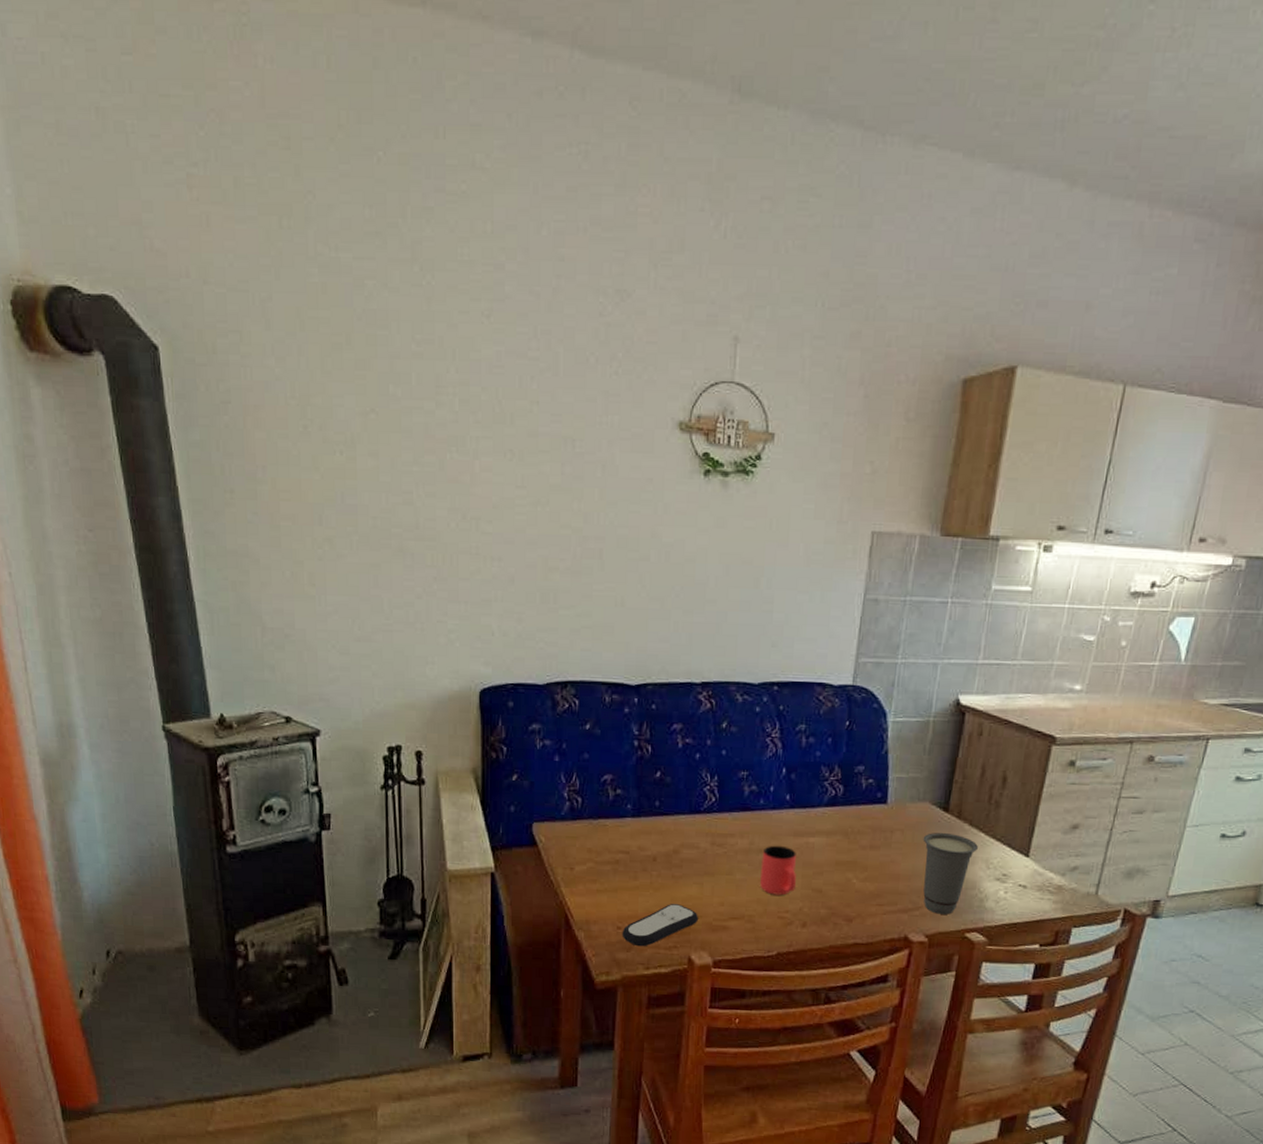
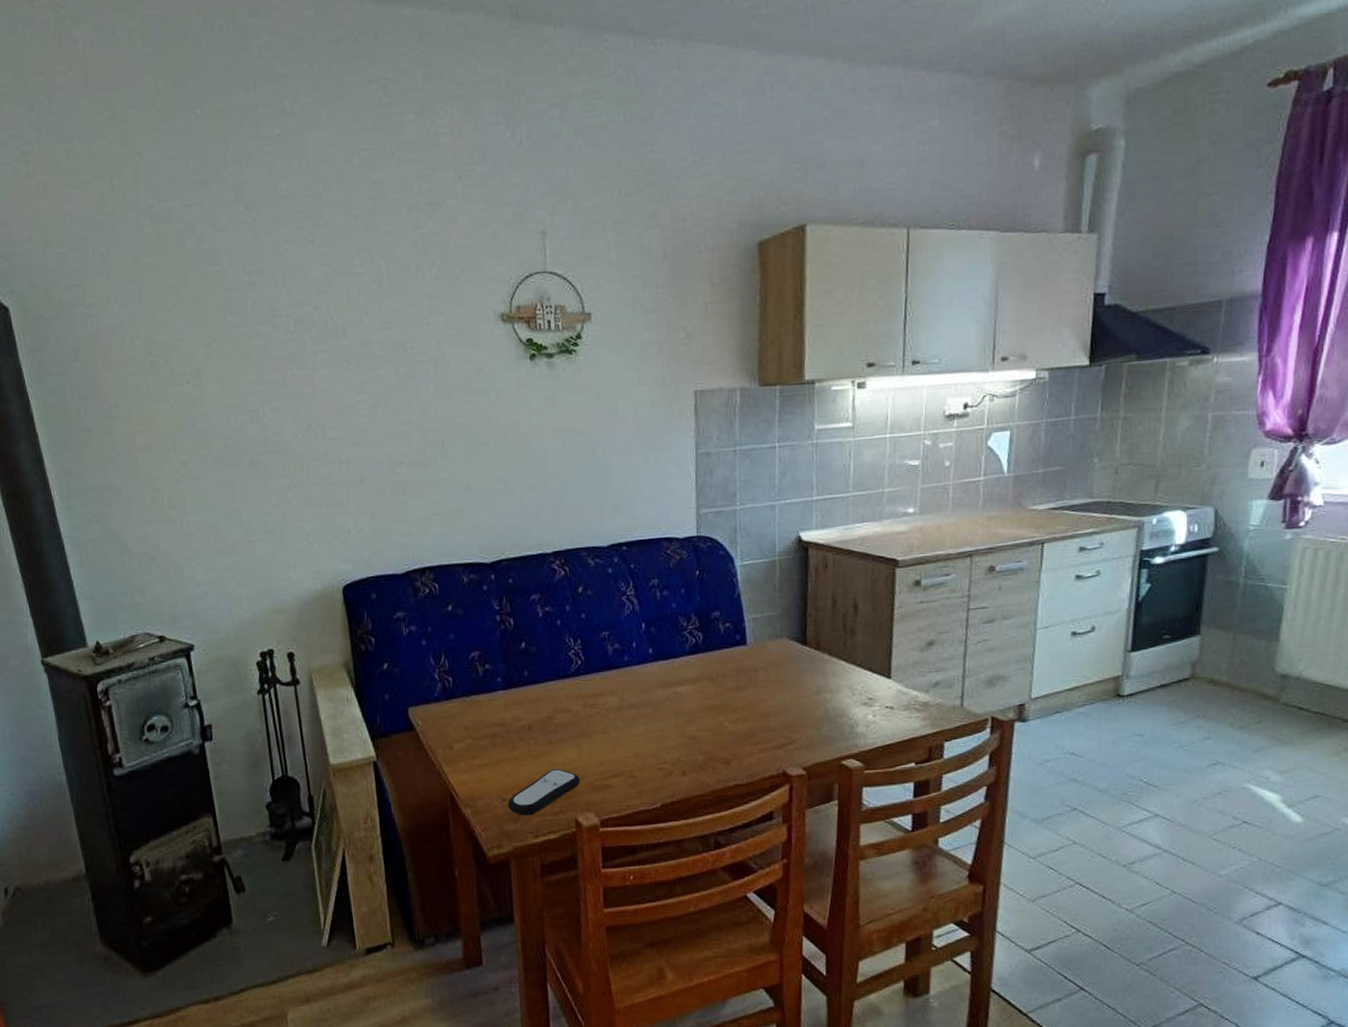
cup: present [760,845,796,895] -> none [633,698,670,748]
cup: present [923,833,978,915] -> none [786,665,840,746]

